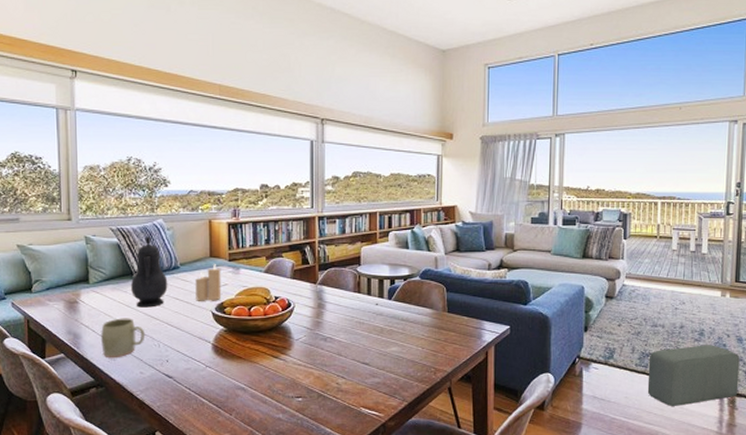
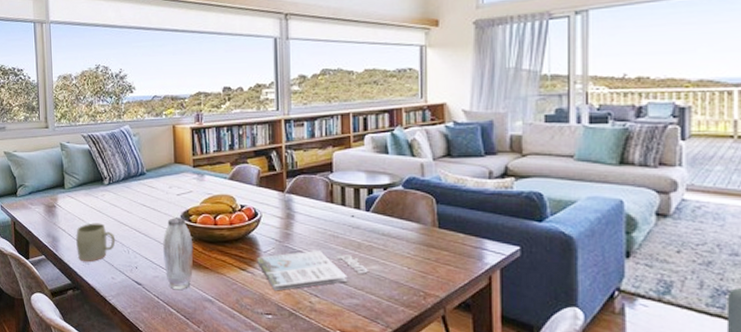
coffeepot: present [131,237,168,308] -> none [102,143,135,213]
candle: present [195,264,222,301] -> none [161,170,187,209]
vase: none [196,310,227,381] -> present [163,218,194,290]
magazine: none [289,337,389,375] -> present [257,251,368,291]

